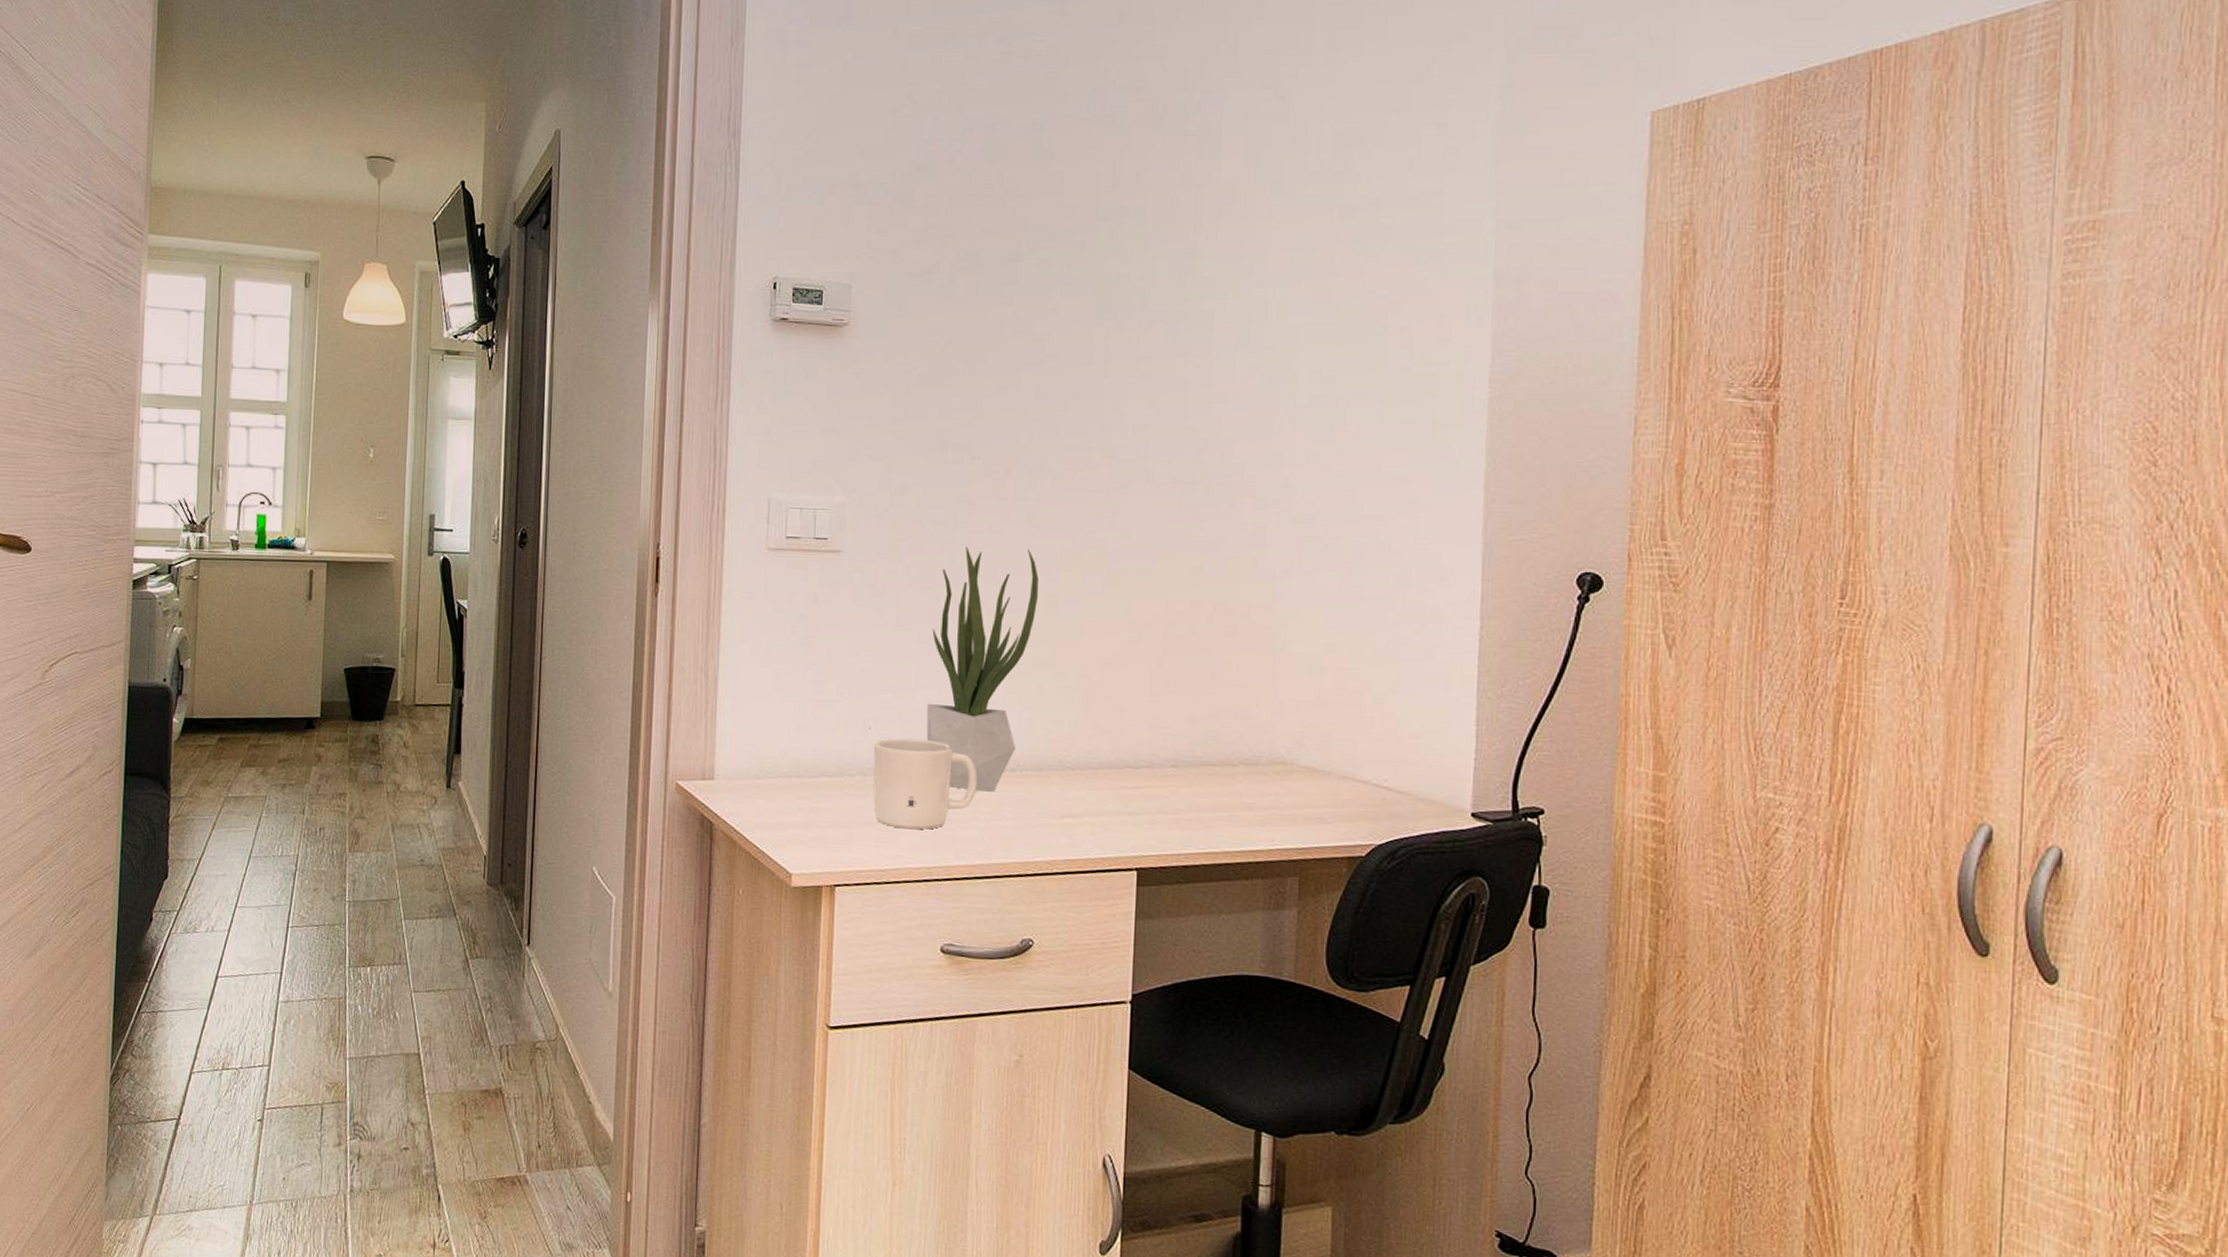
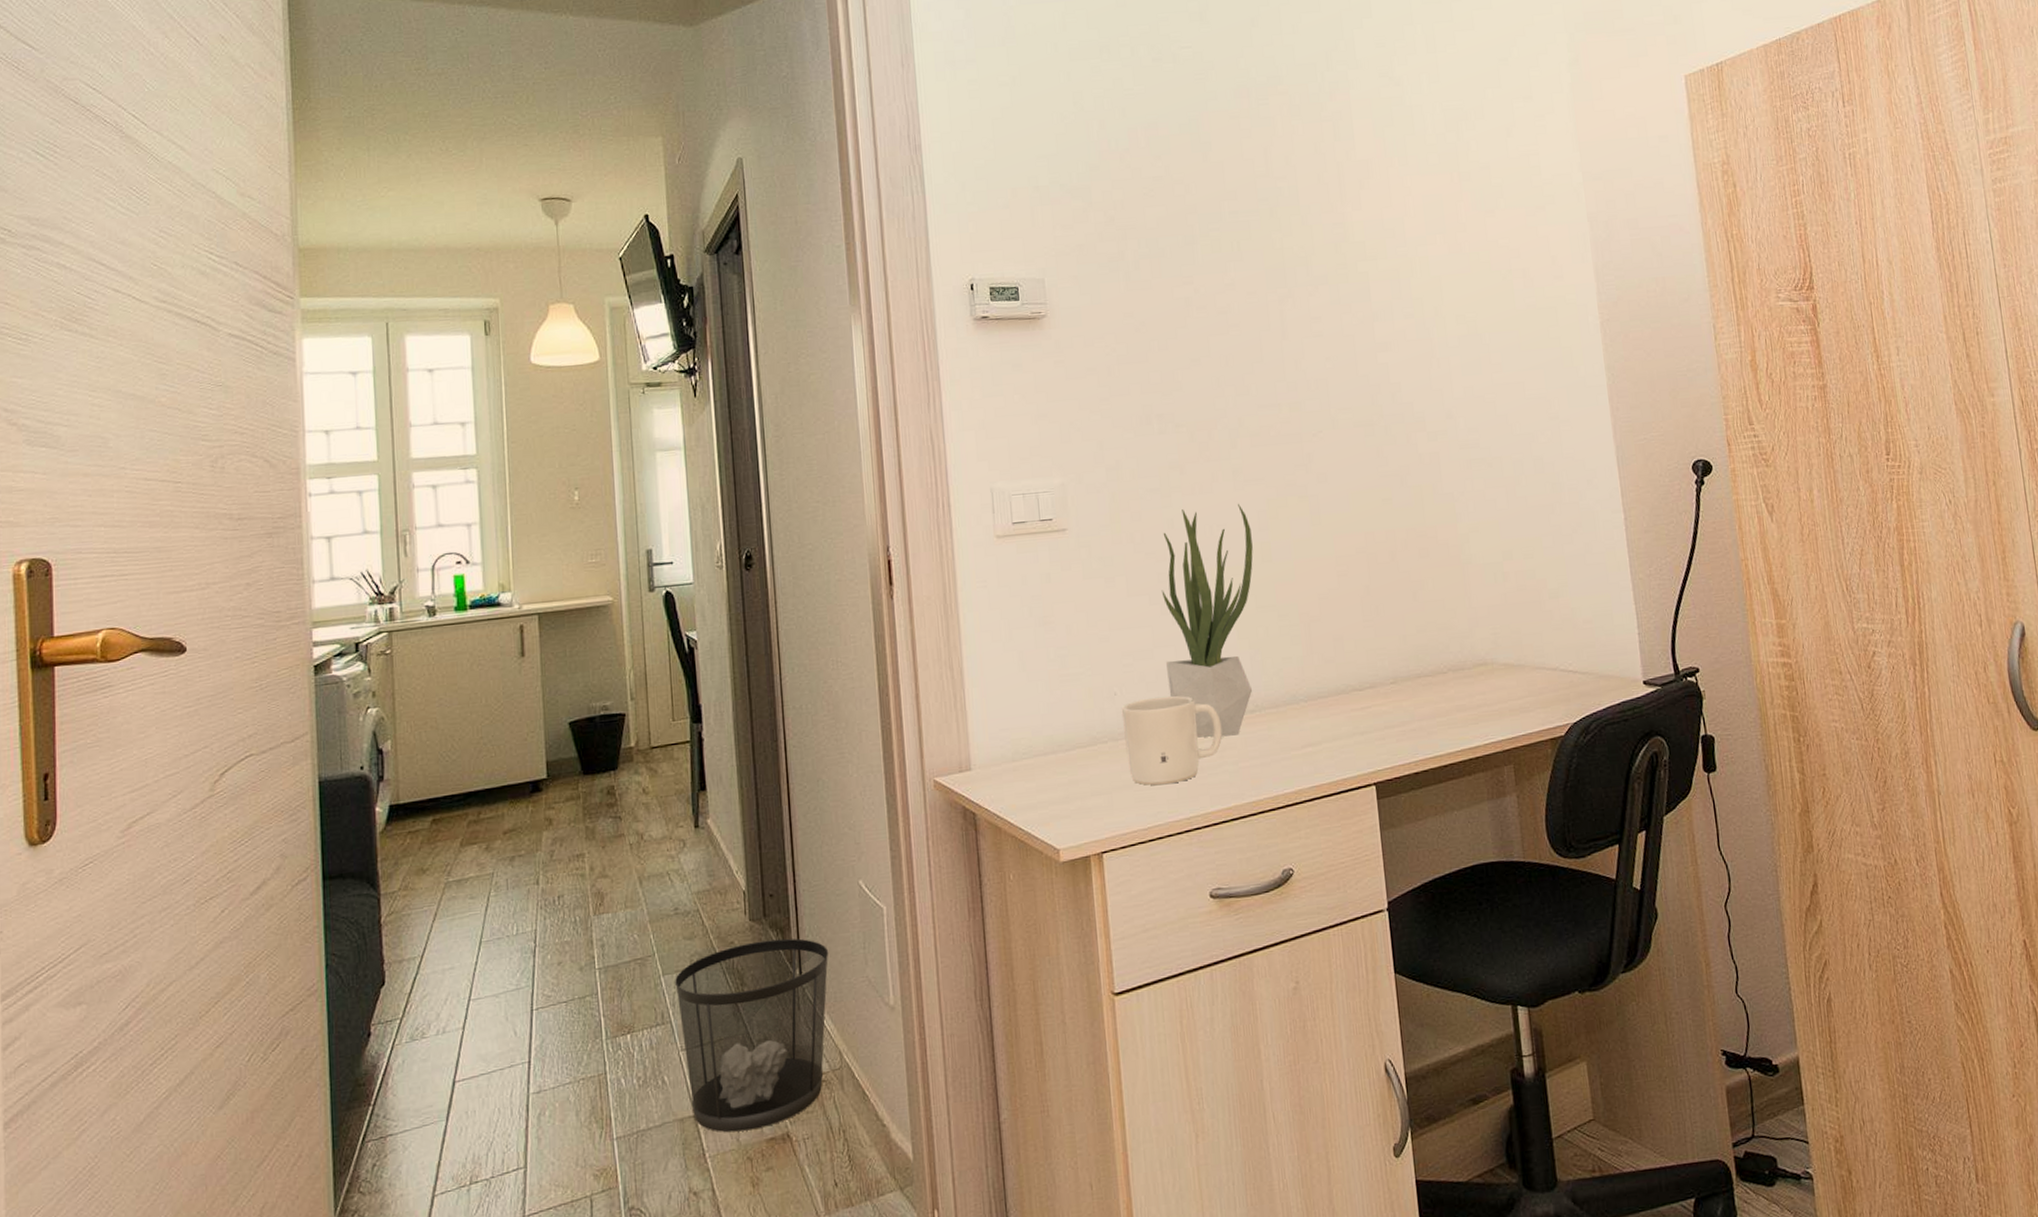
waste bin: none [414,905,557,1079] -> present [675,938,829,1133]

